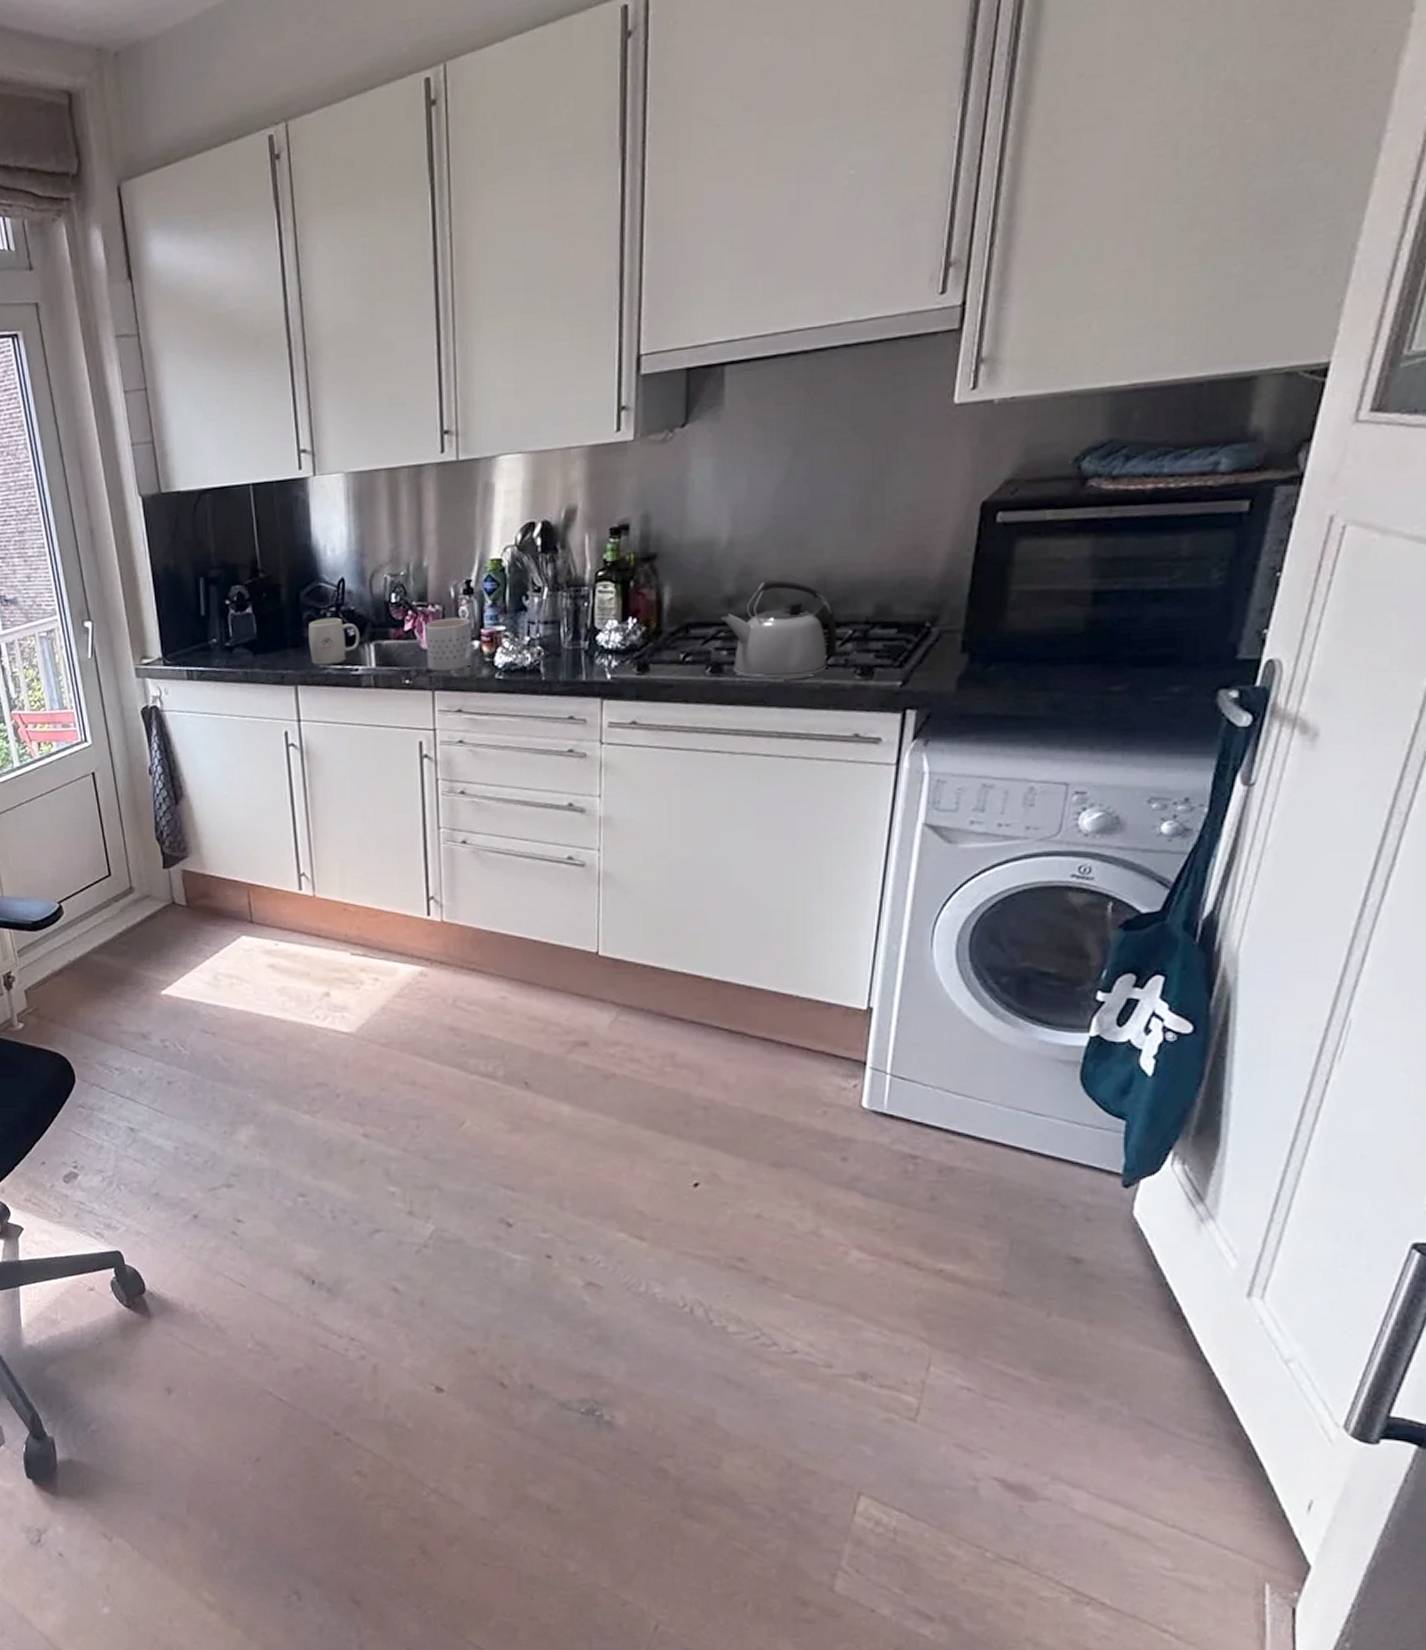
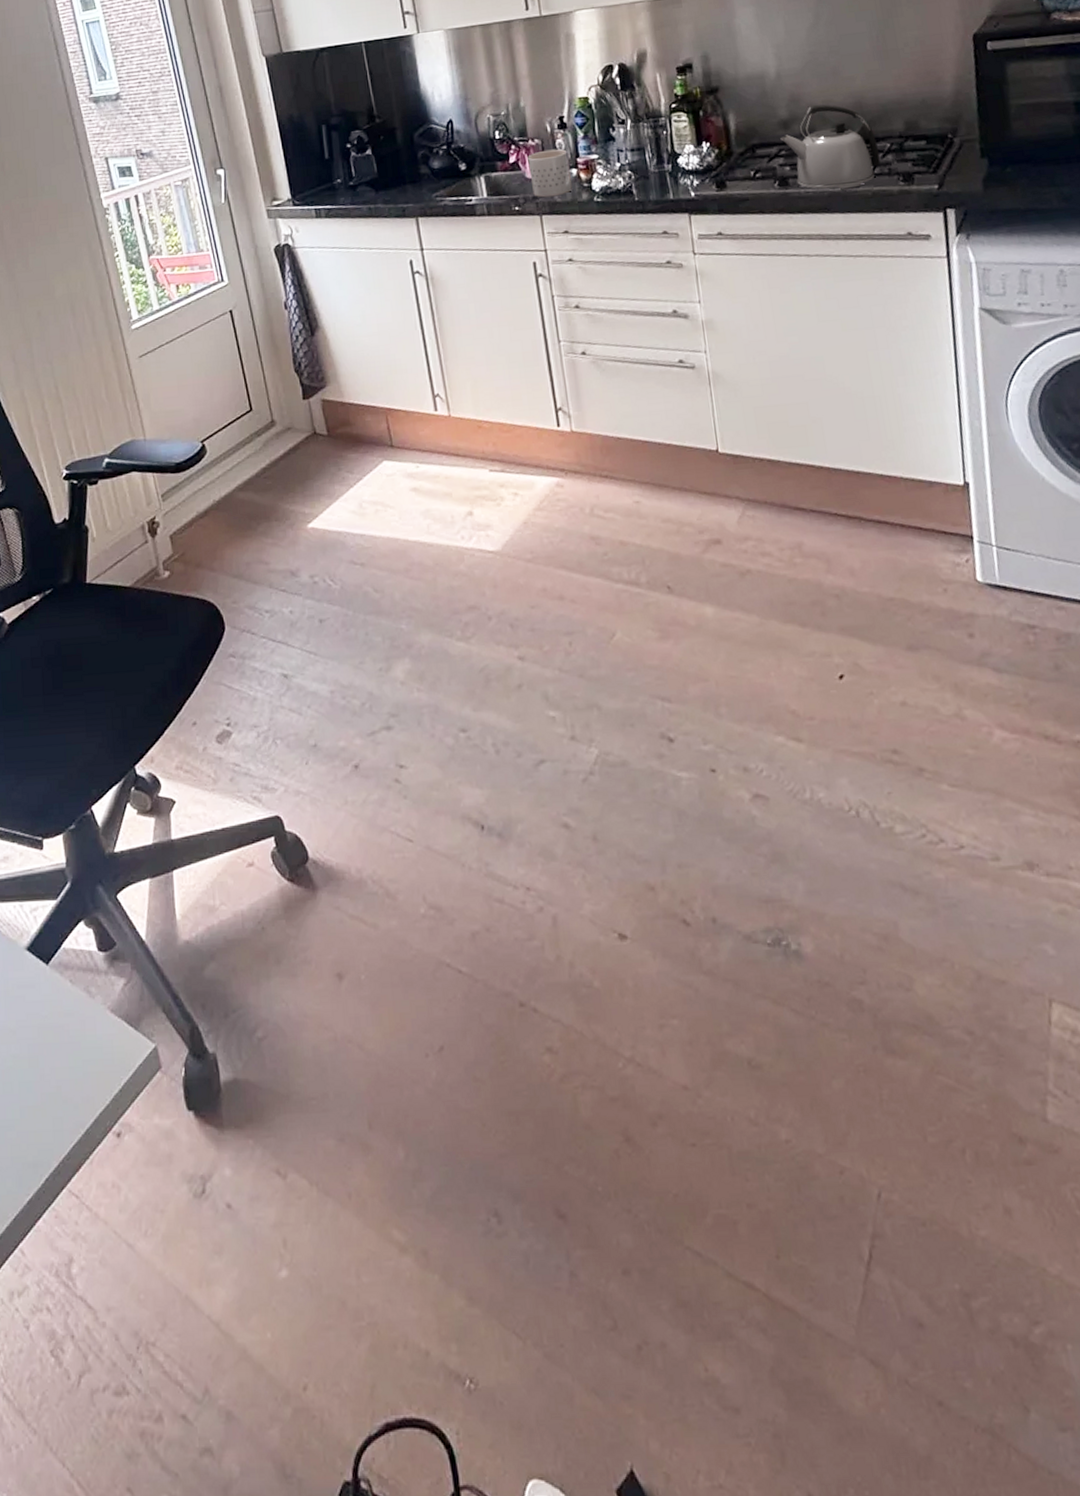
mug: present [308,617,360,665] -> none [423,154,471,198]

